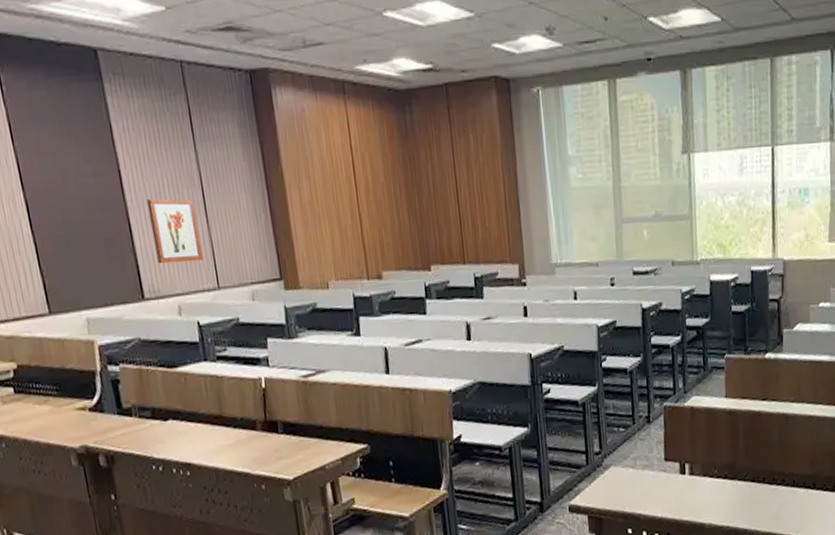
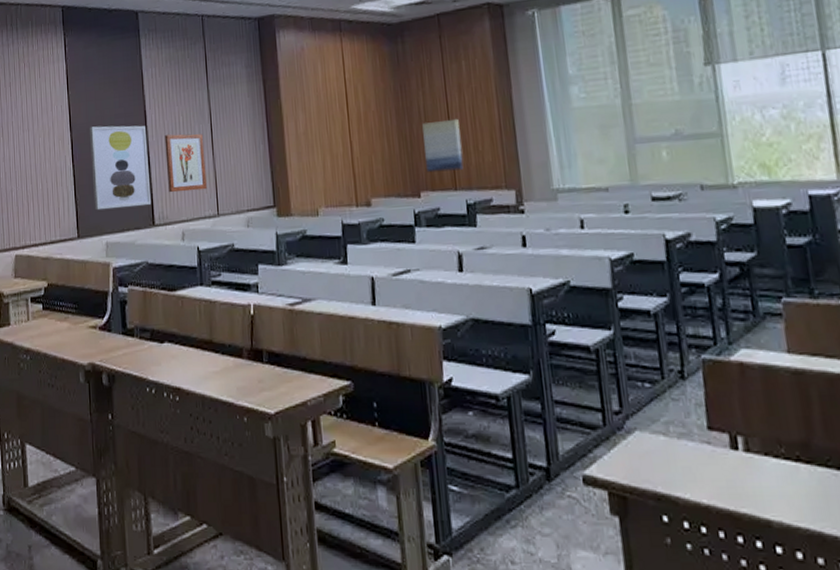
wall art: none [49,185,139,283] -> present [90,125,152,211]
wall art: none [431,193,472,247] -> present [422,118,464,173]

